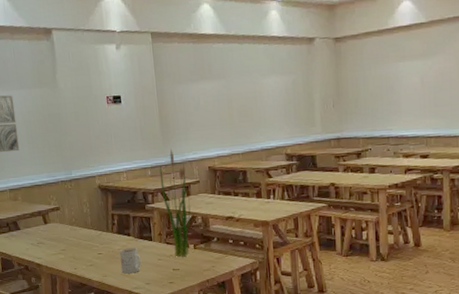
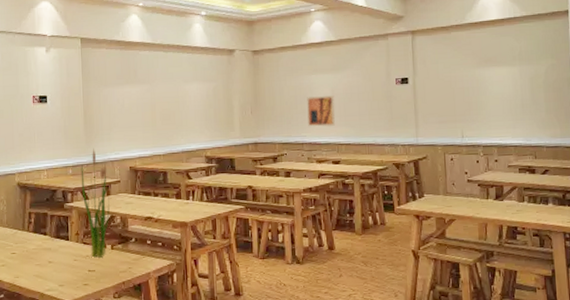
mug: present [120,248,142,274] -> none [34,248,57,275]
wall art: none [393,84,425,120] -> present [307,96,336,127]

